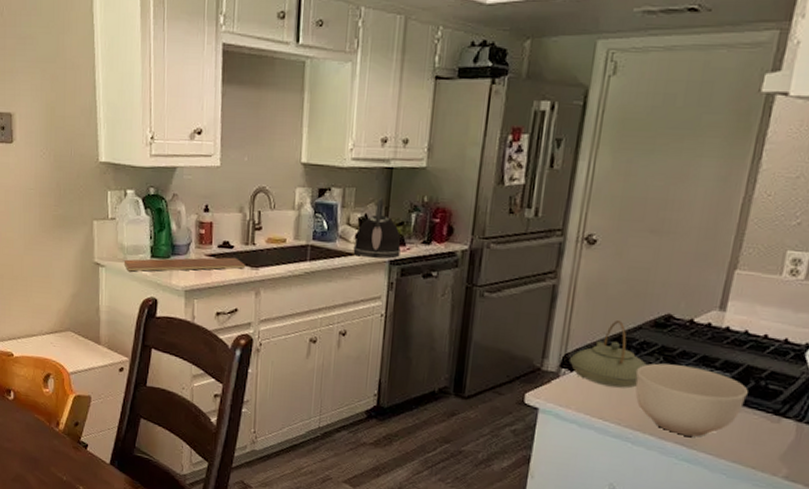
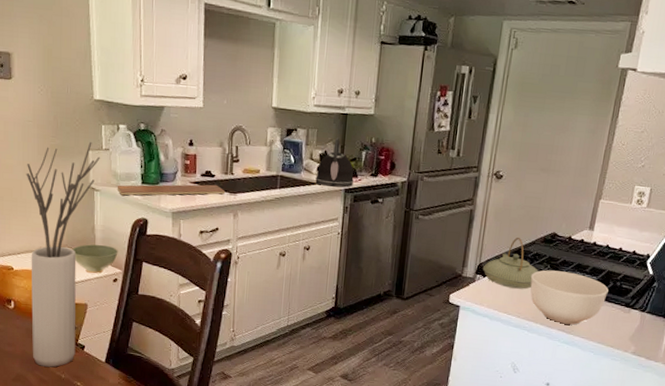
vase: none [27,210,106,468] -> present [26,141,100,367]
bowl: none [75,328,125,362] -> present [72,244,118,274]

